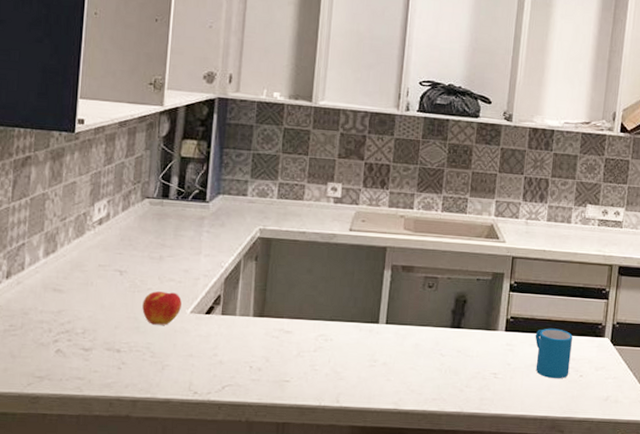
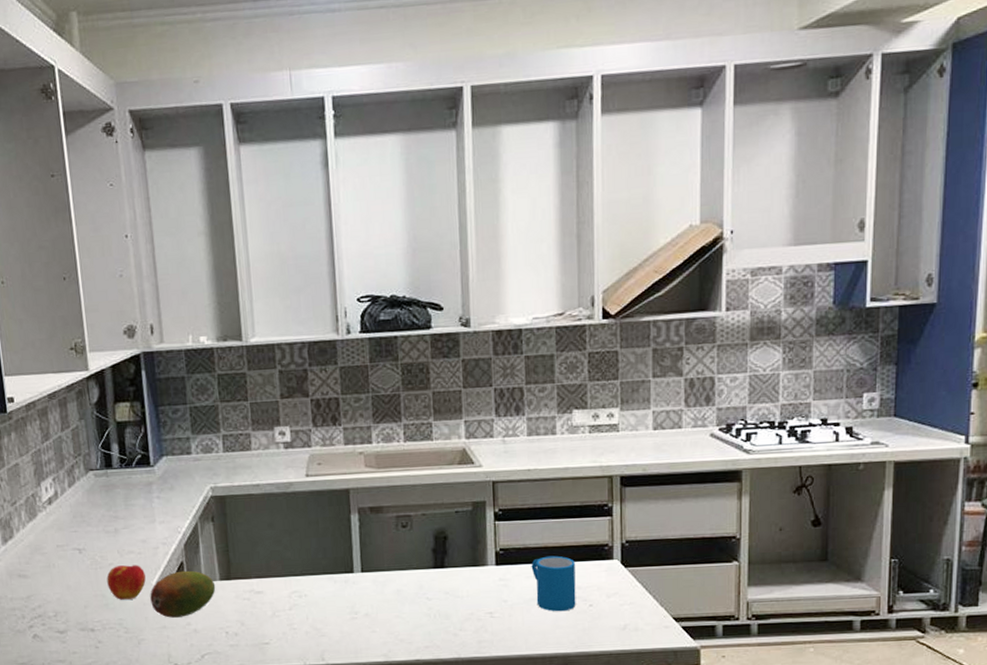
fruit: none [182,303,248,348] -> present [150,570,216,618]

